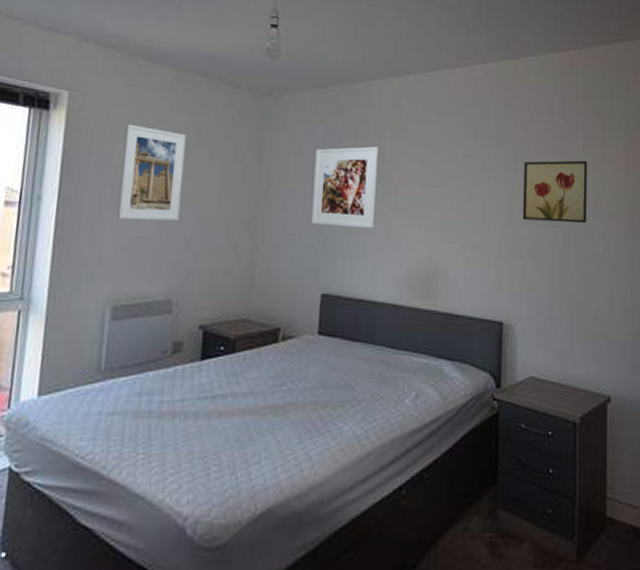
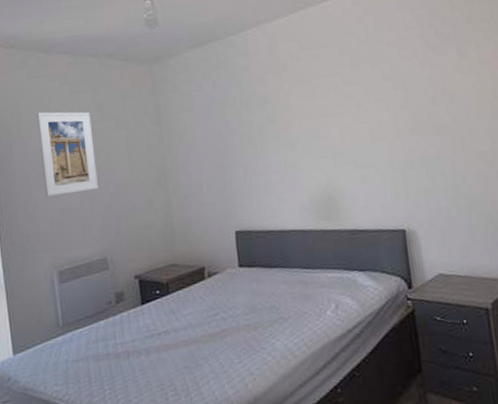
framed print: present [311,146,379,229] -> none [207,91,273,172]
wall art: present [522,160,588,224] -> none [402,66,471,133]

